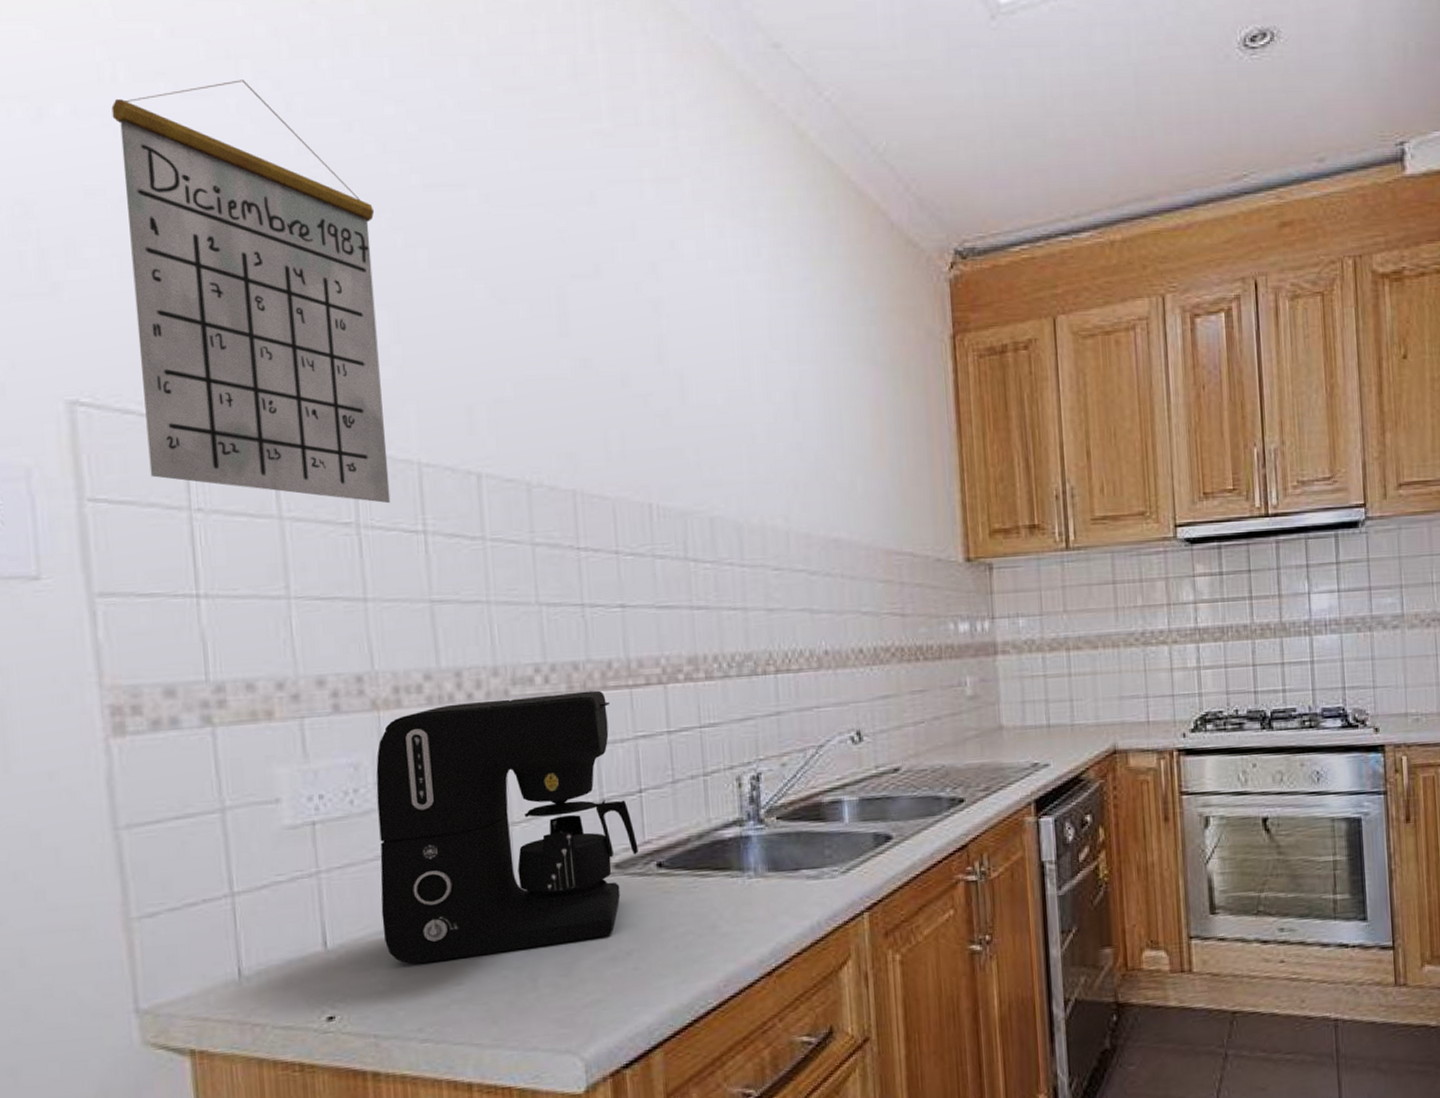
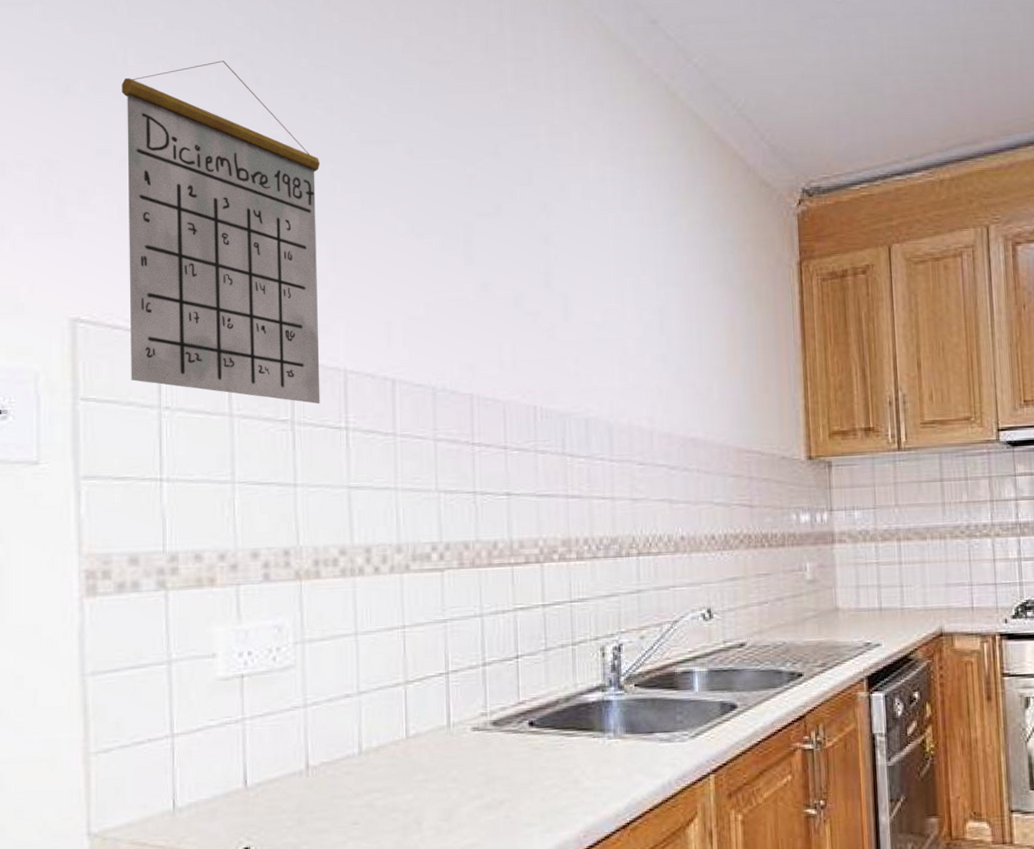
coffee maker: present [376,690,638,964] -> none [294,567,513,804]

